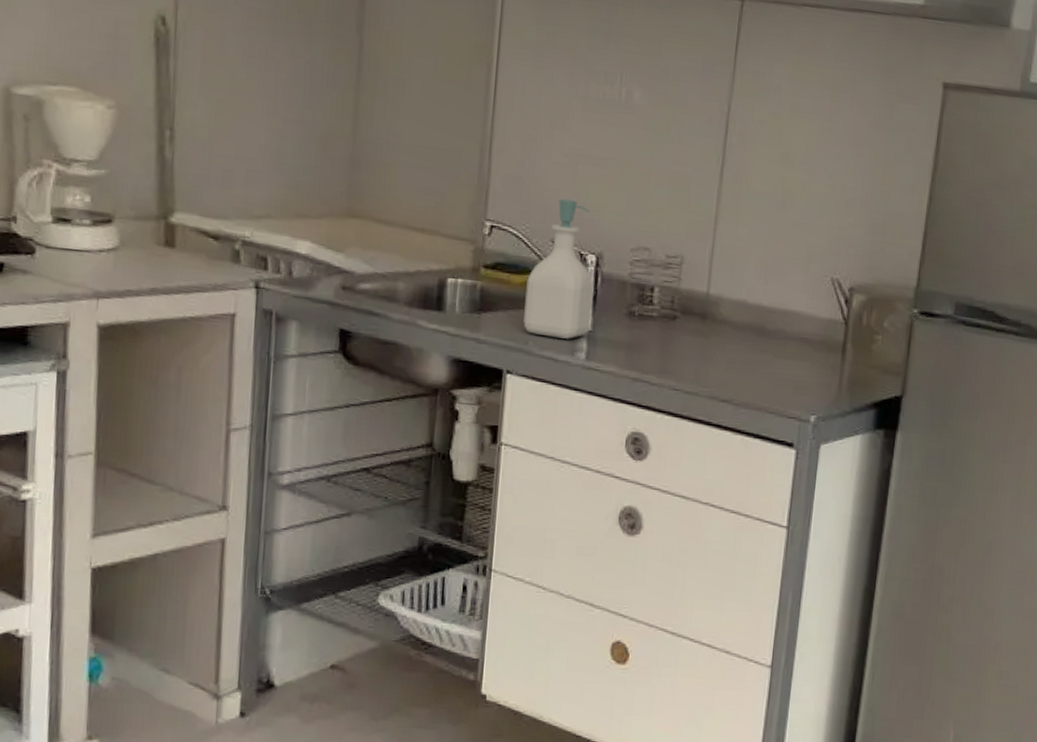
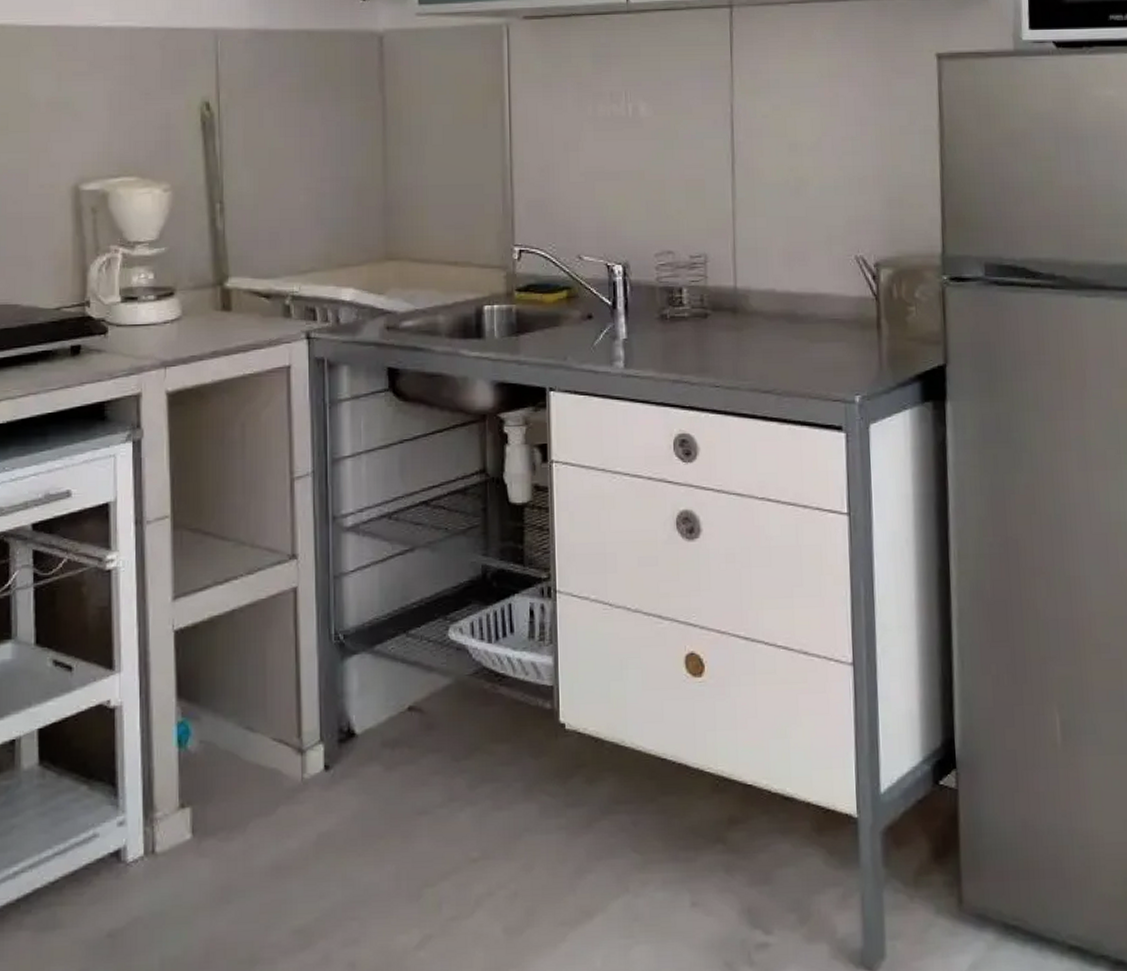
soap bottle: present [523,198,594,339] -> none [559,215,626,350]

